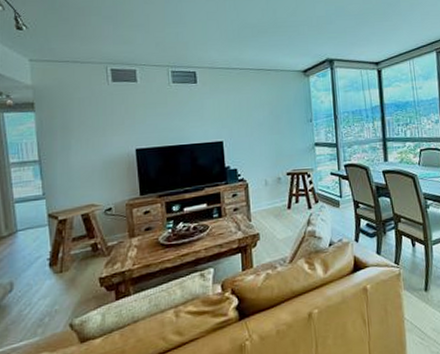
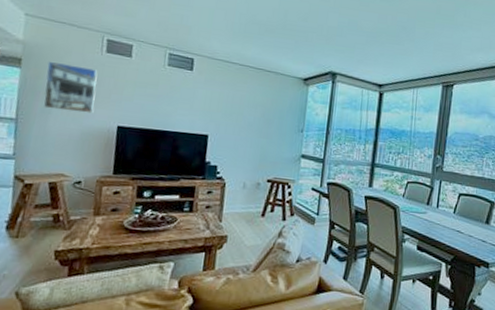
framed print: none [59,99,111,145] -> present [43,61,98,114]

